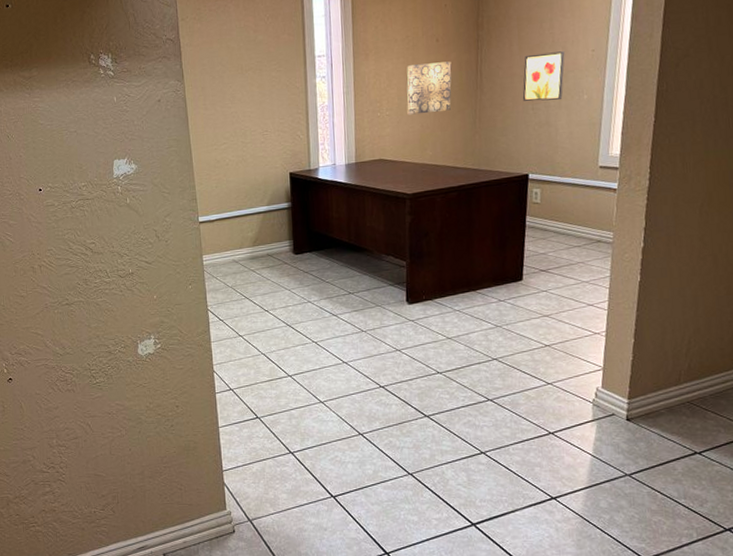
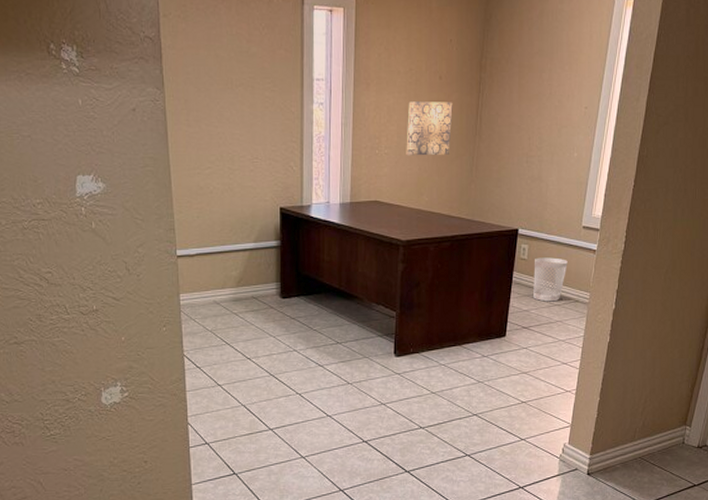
wall art: present [522,51,565,102] -> none [518,105,560,154]
wastebasket: none [548,199,586,244] -> present [533,257,568,302]

